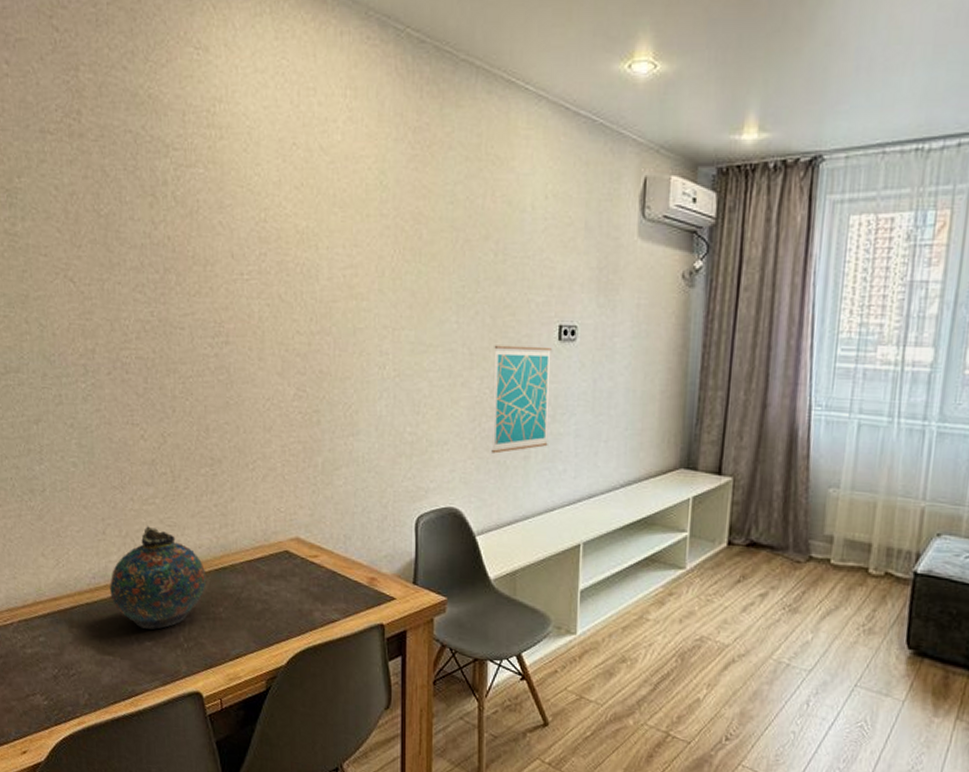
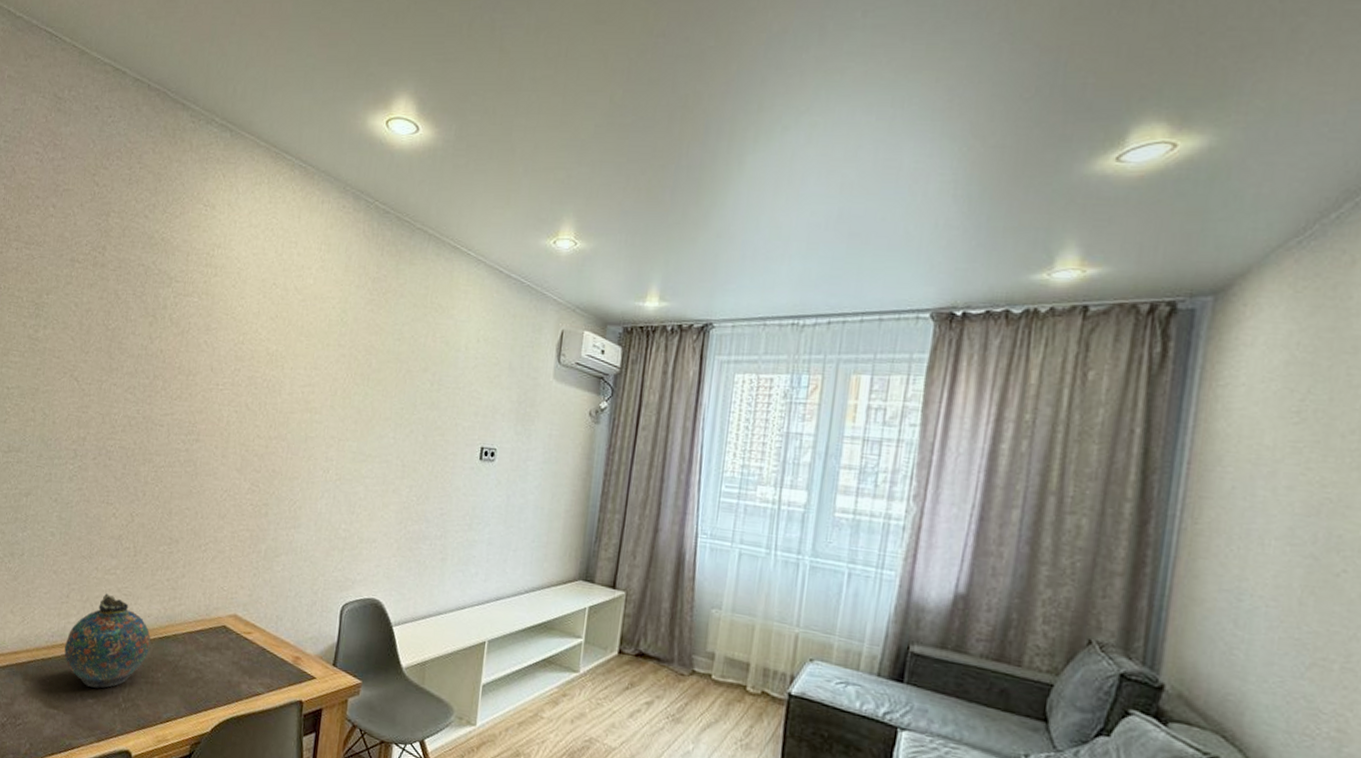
wall art: present [491,345,552,454] -> none [413,459,473,554]

